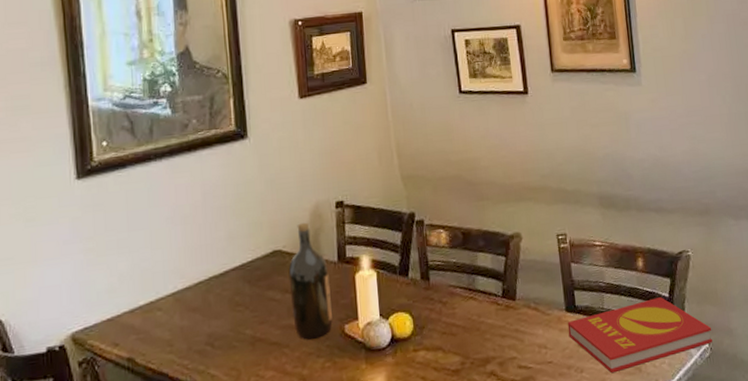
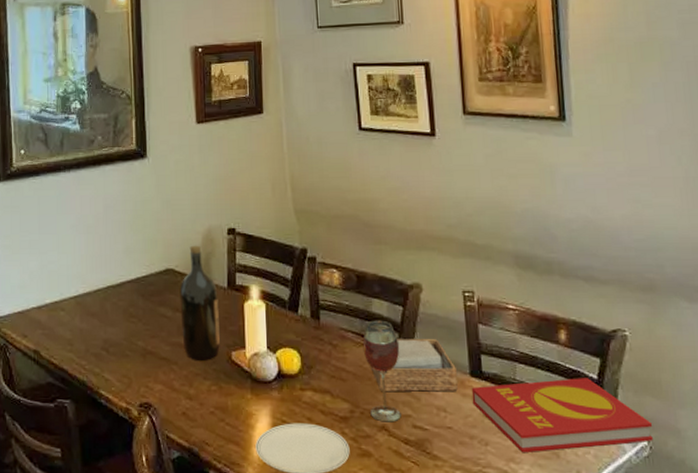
wineglass: none [470,272,508,368] -> present [362,320,401,422]
napkin holder: none [479,282,556,339] -> present [372,339,459,392]

